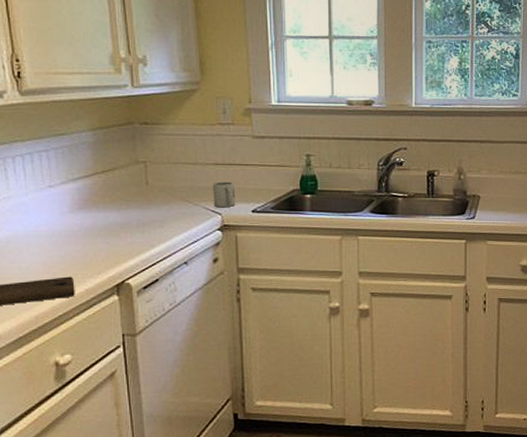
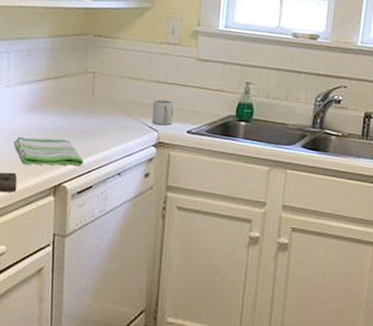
dish towel: none [66,234,146,267] -> present [13,137,84,166]

